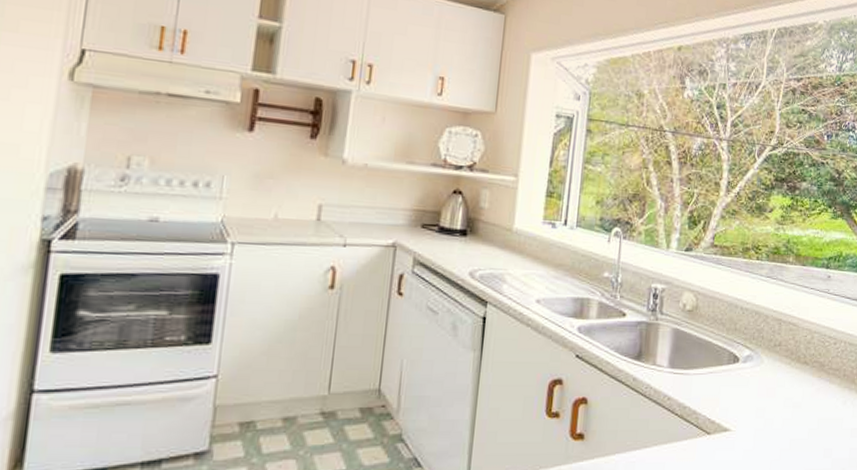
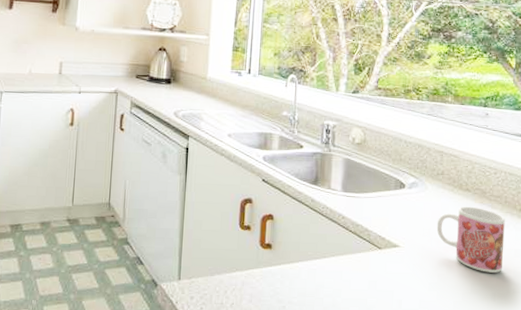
mug: none [771,381,843,456] -> present [436,206,505,273]

